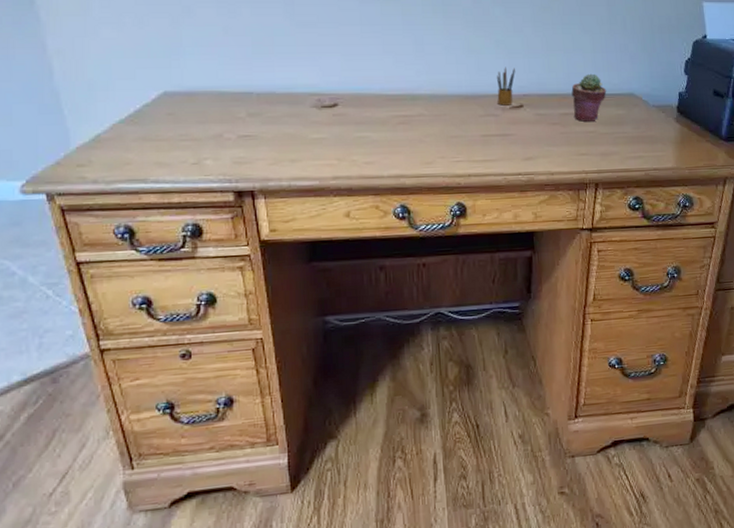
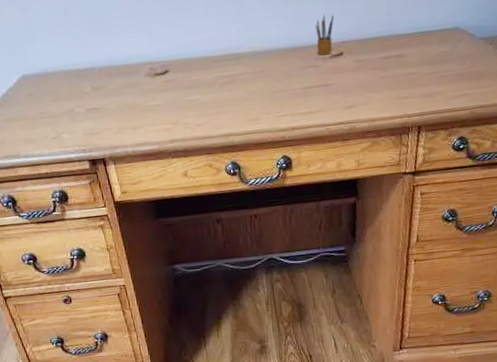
potted succulent: present [571,73,607,122] -> none [392,10,430,64]

